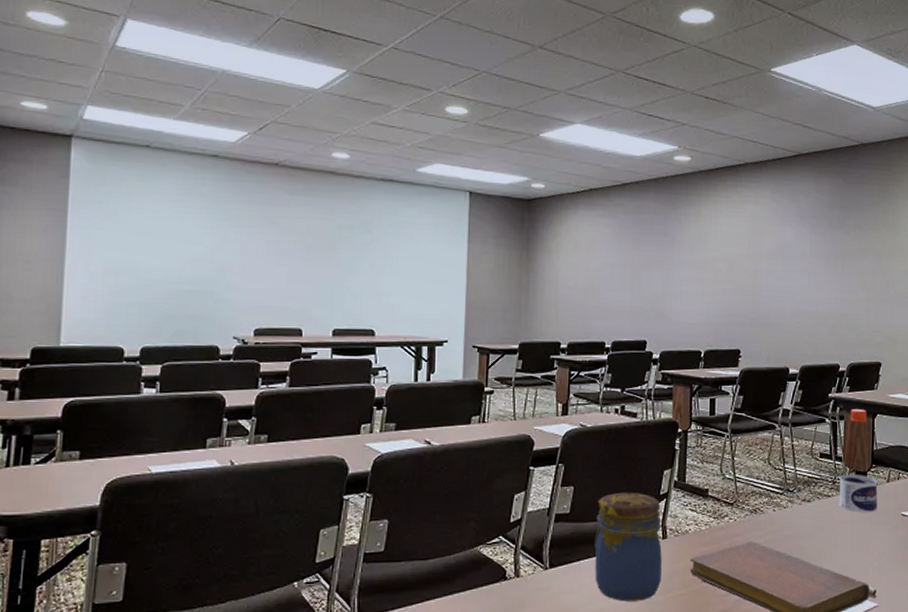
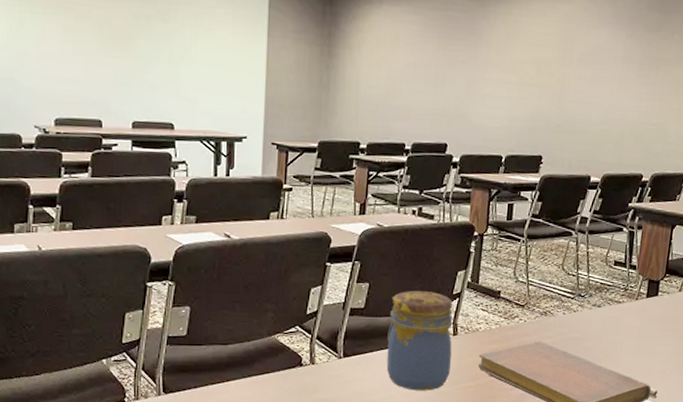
water bottle: present [838,409,878,513] -> none [628,219,670,320]

